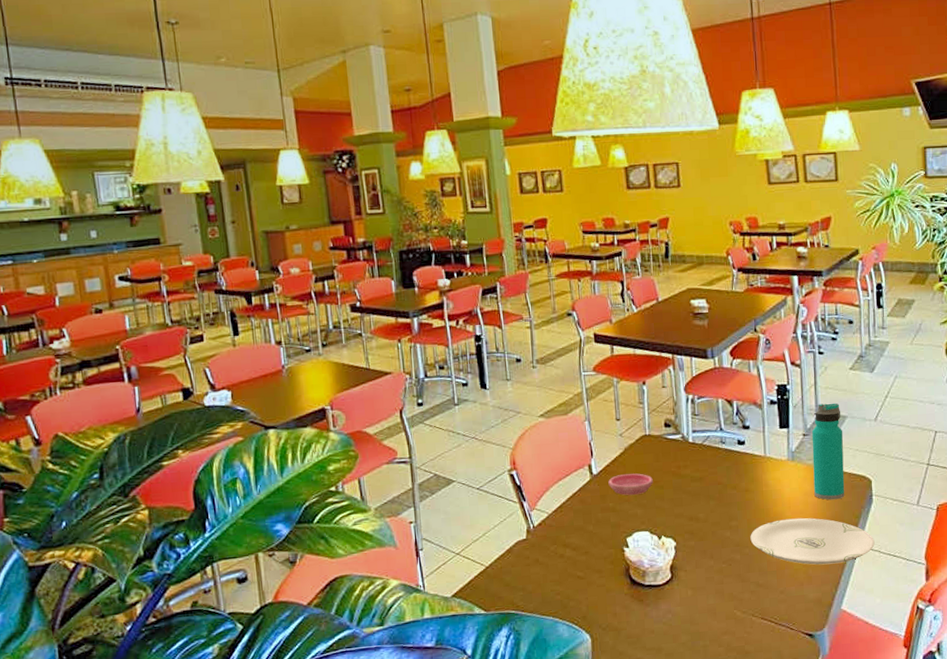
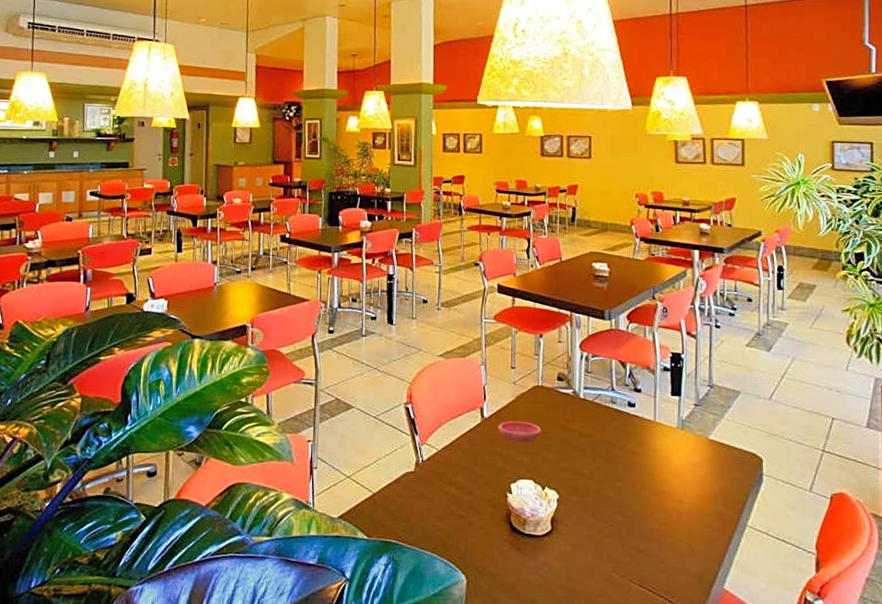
plate: present [750,517,875,565] -> none [634,487,763,540]
water bottle: present [811,403,845,500] -> none [702,376,736,475]

